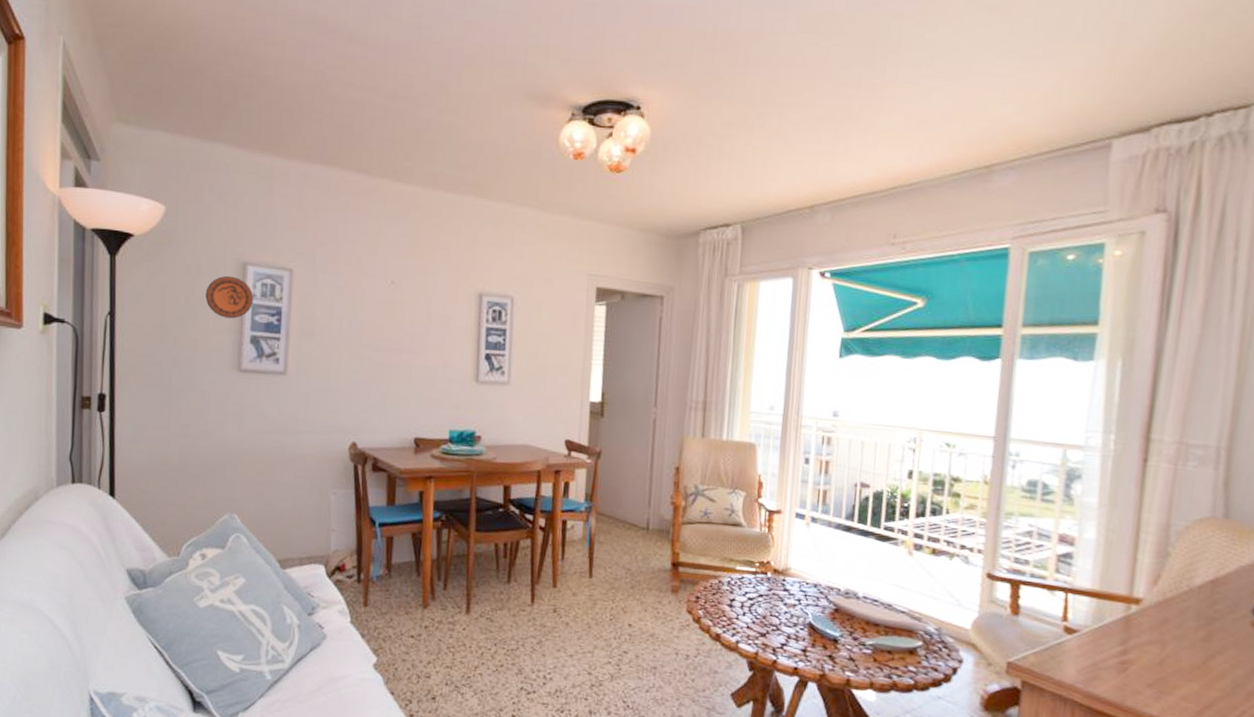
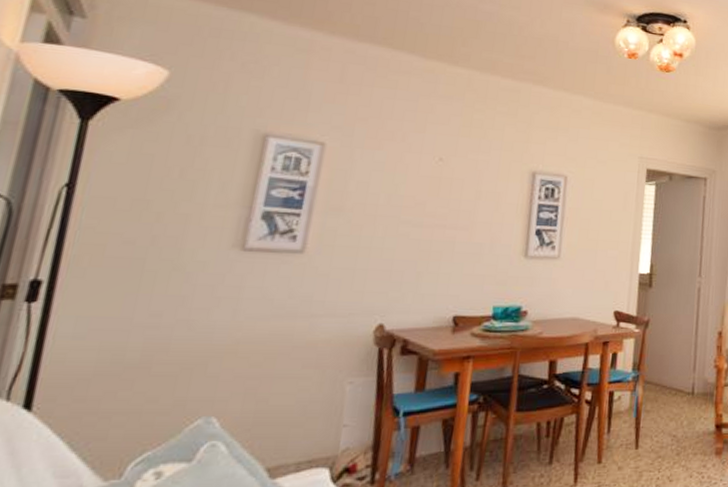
decorative plate: present [205,275,254,319] -> none [208,147,273,193]

